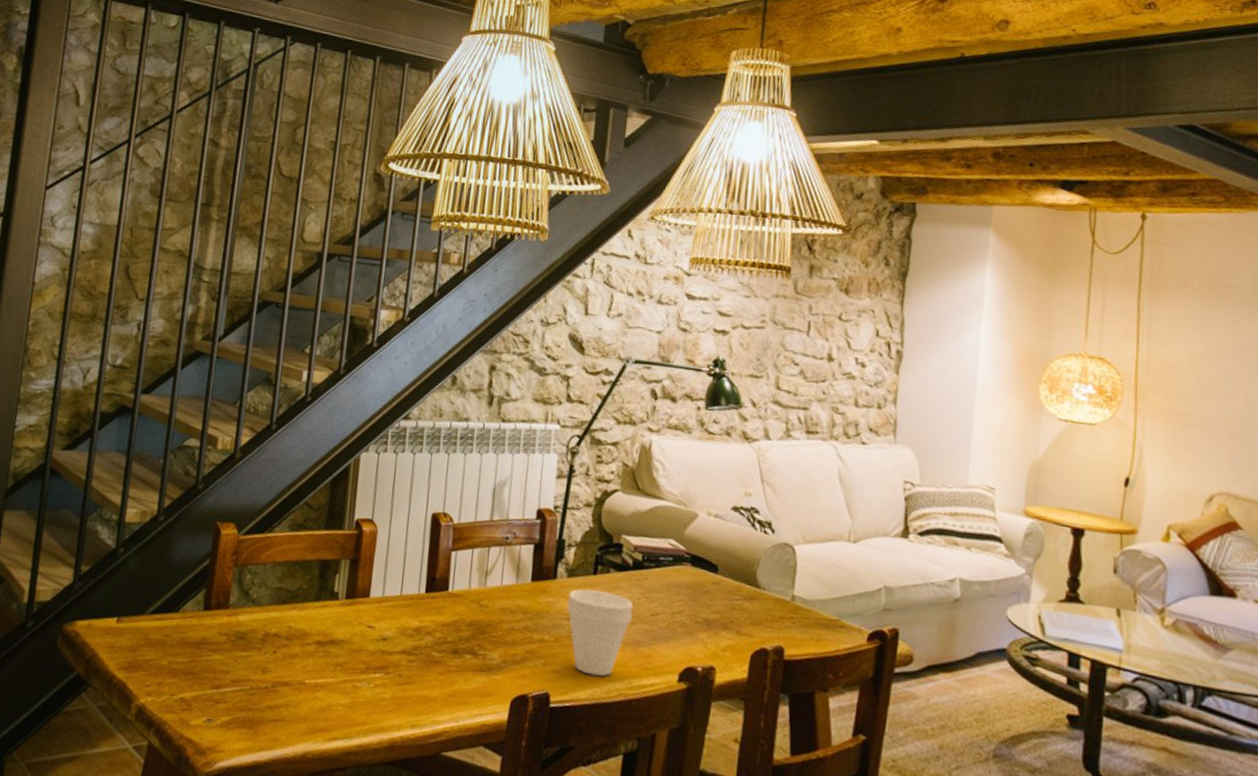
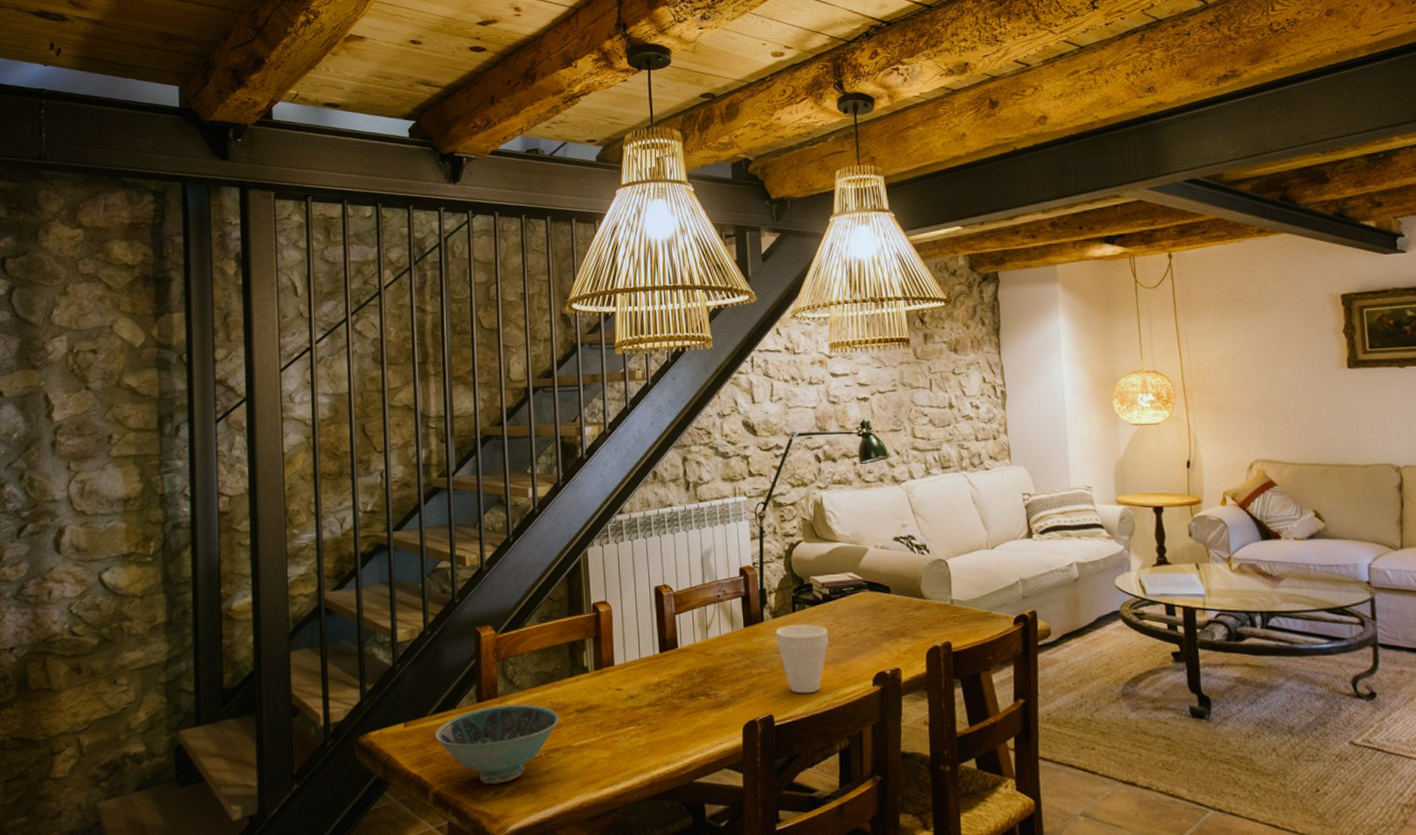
bowl: none [149,618,296,710] -> present [434,704,559,784]

